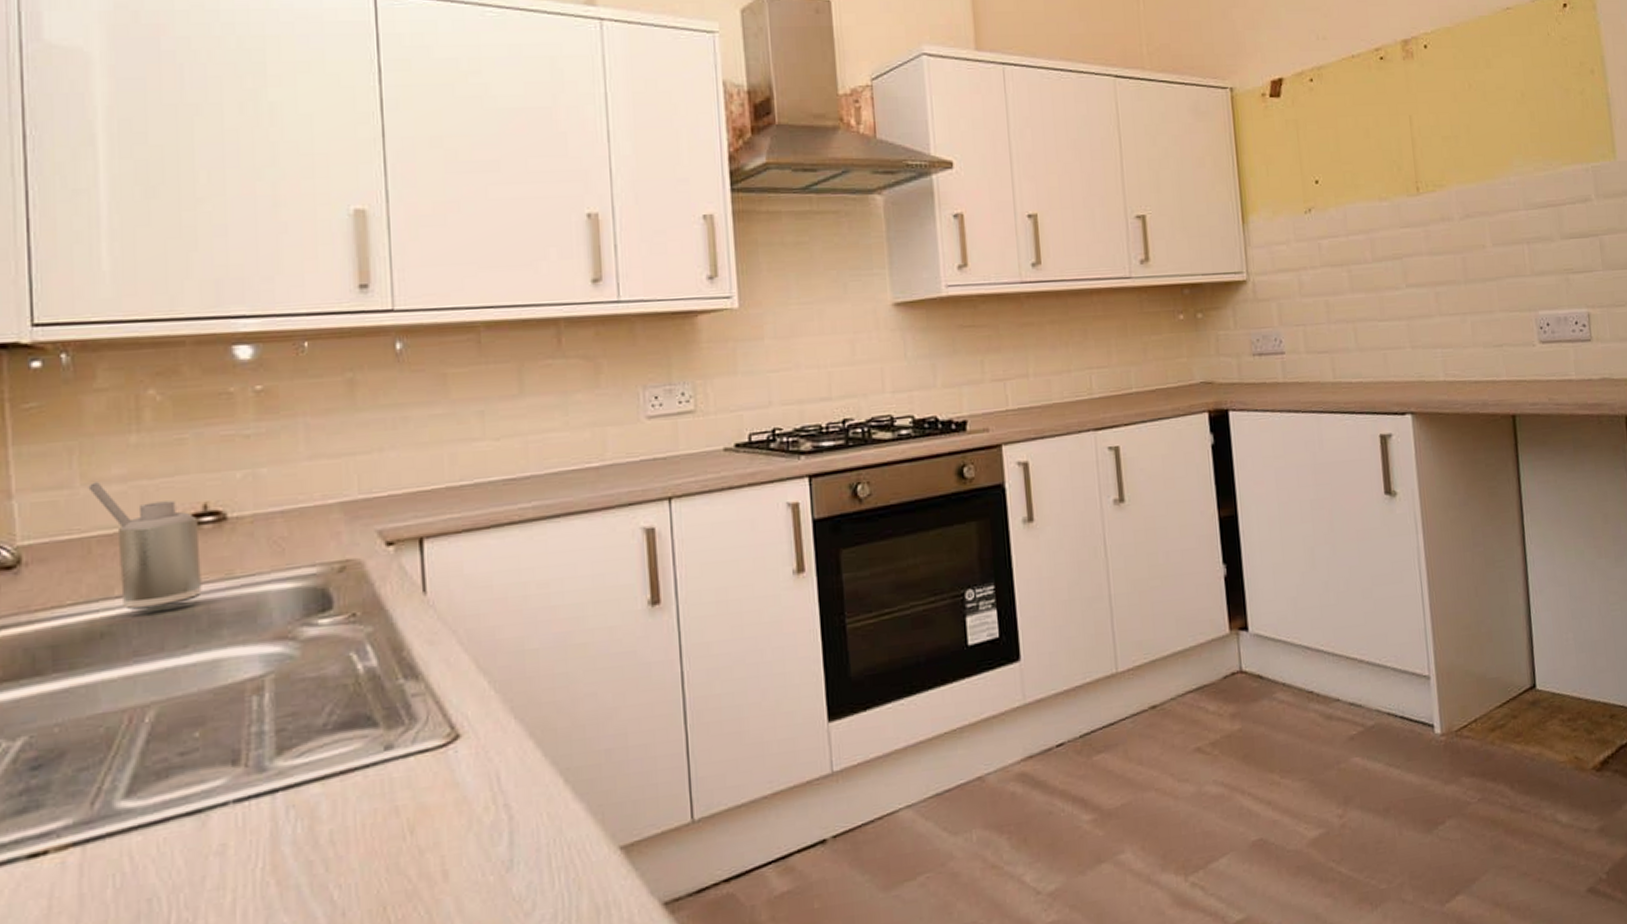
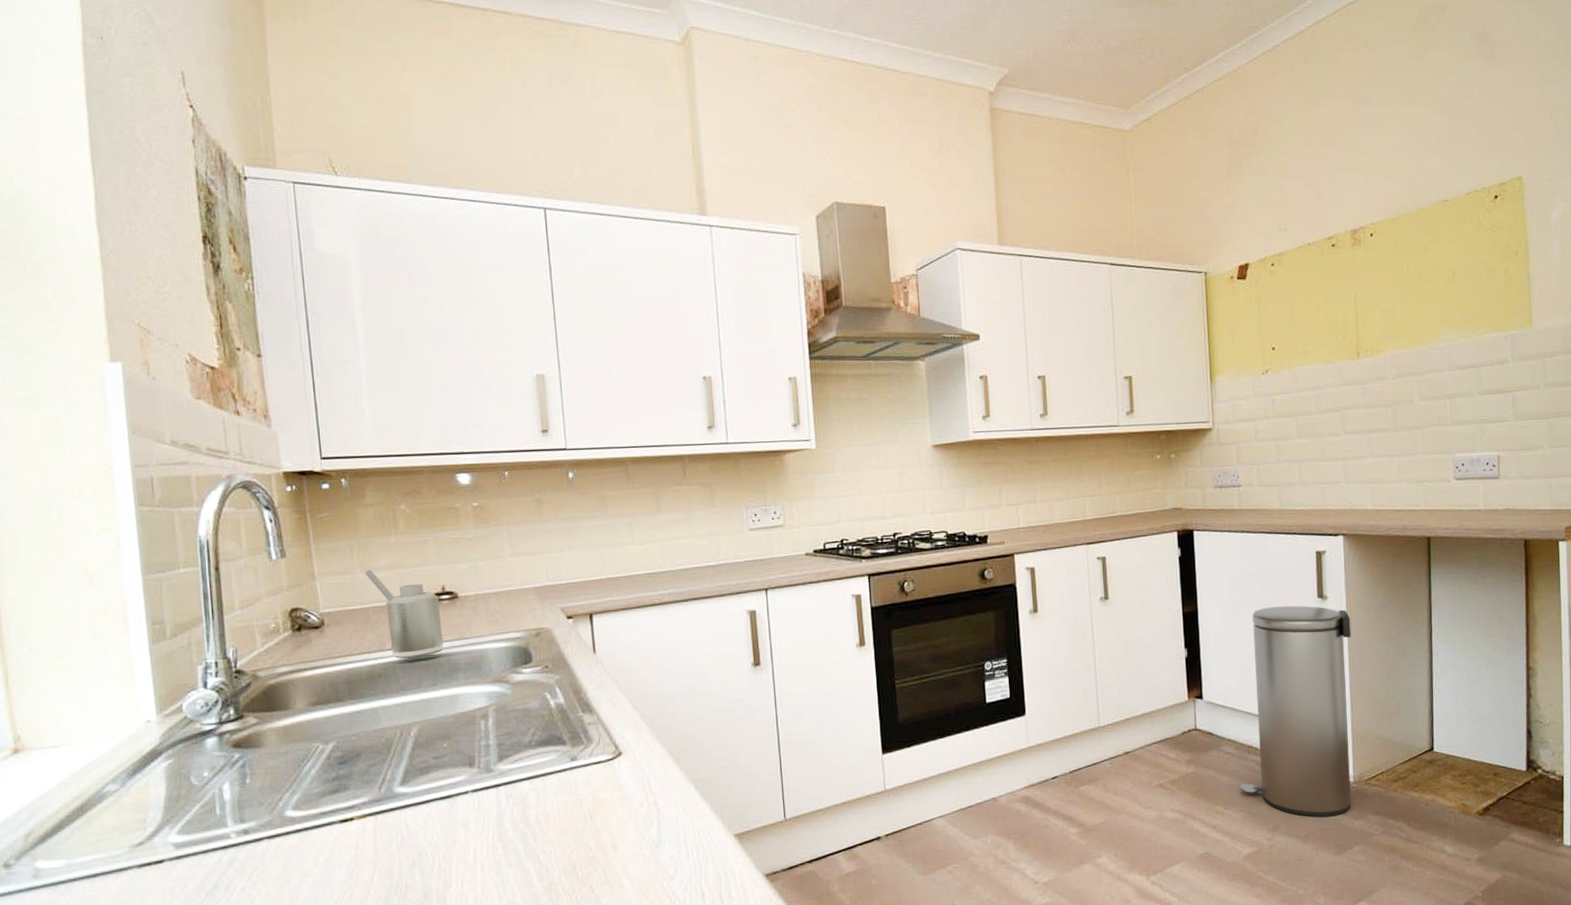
pedal bin: none [1299,504,1440,784] -> present [1240,605,1352,817]

